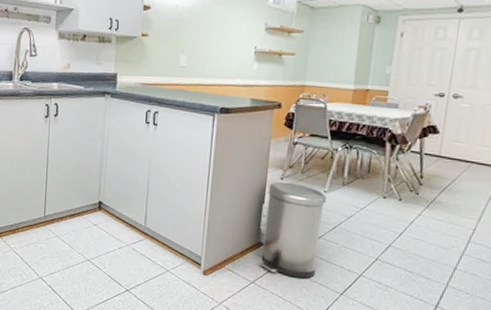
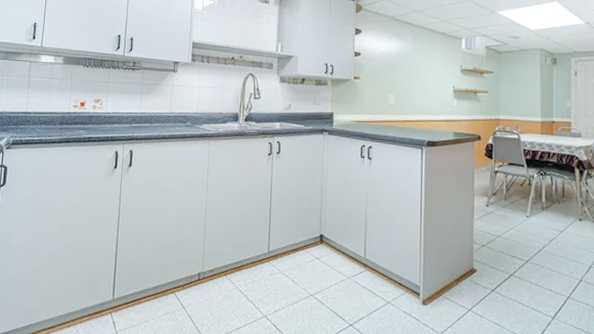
pedal bin: present [259,182,326,280] -> none [474,208,529,305]

